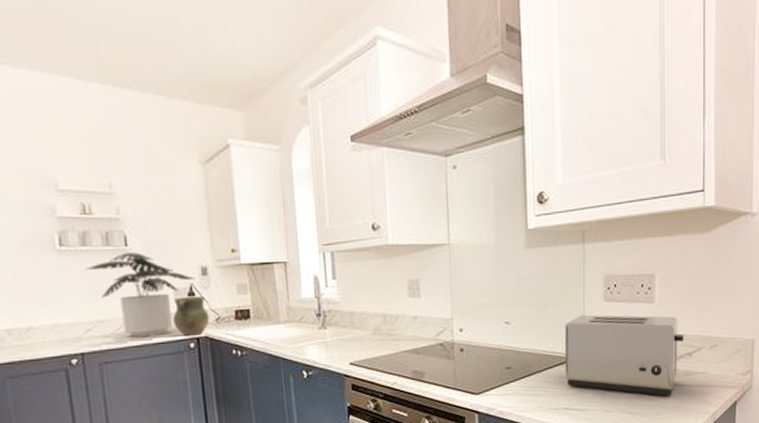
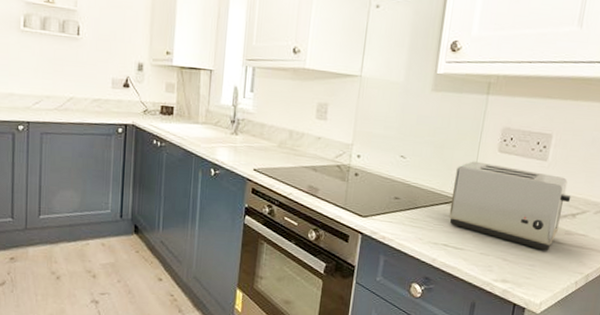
potted plant: present [86,252,196,337] -> none [42,41,132,117]
ceramic jug: present [173,295,210,338] -> none [107,86,139,124]

